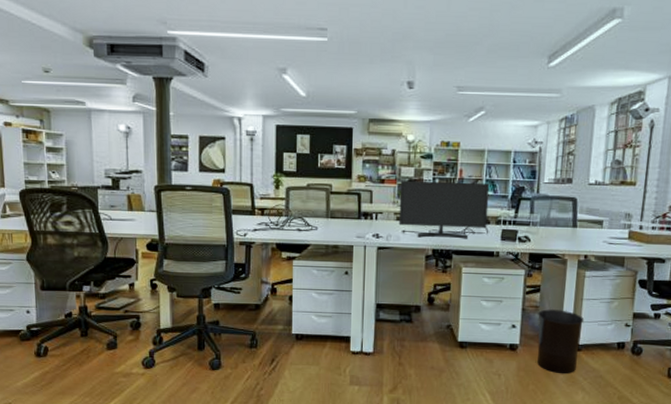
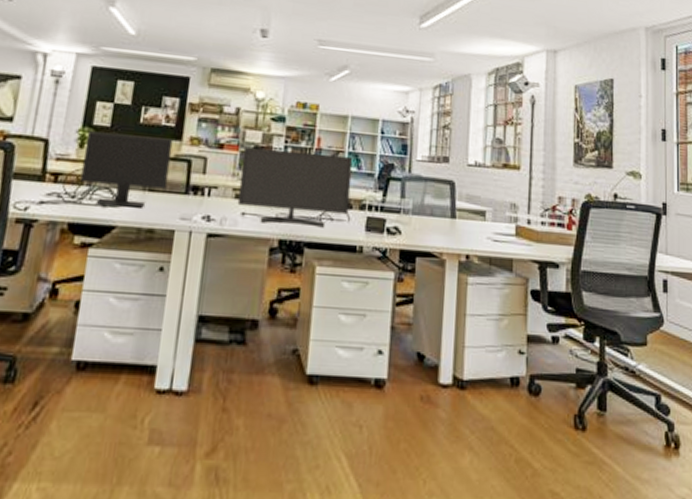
computer monitor: none [280,176,345,231] -> present [79,131,174,208]
waste bin: present [537,309,585,373] -> none [410,328,469,424]

